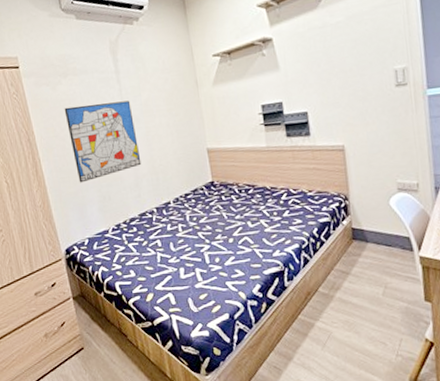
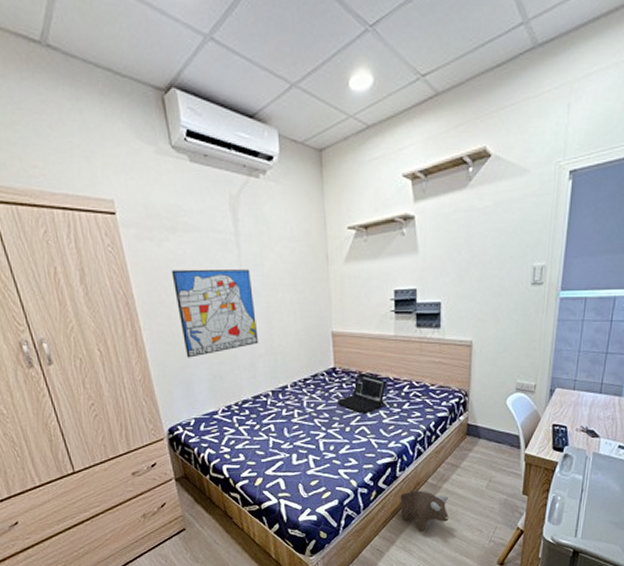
laptop: none [217,184,265,224] -> present [336,372,386,414]
plush toy: none [291,301,349,345] -> present [400,491,451,531]

